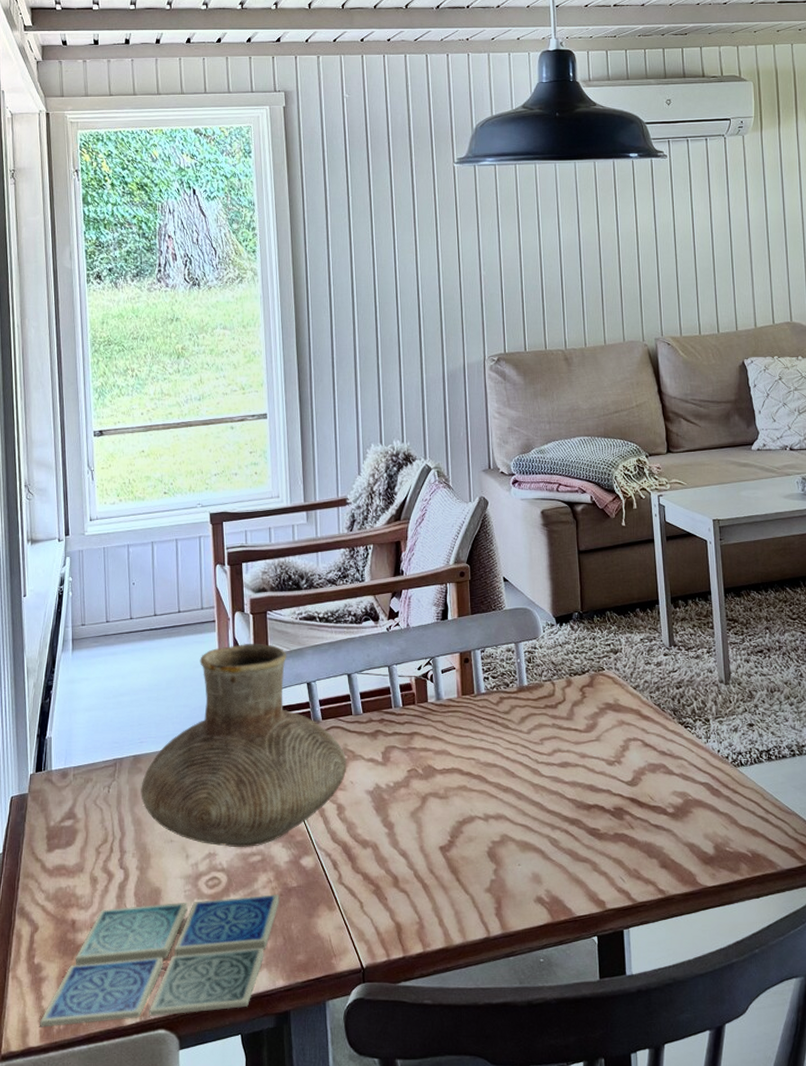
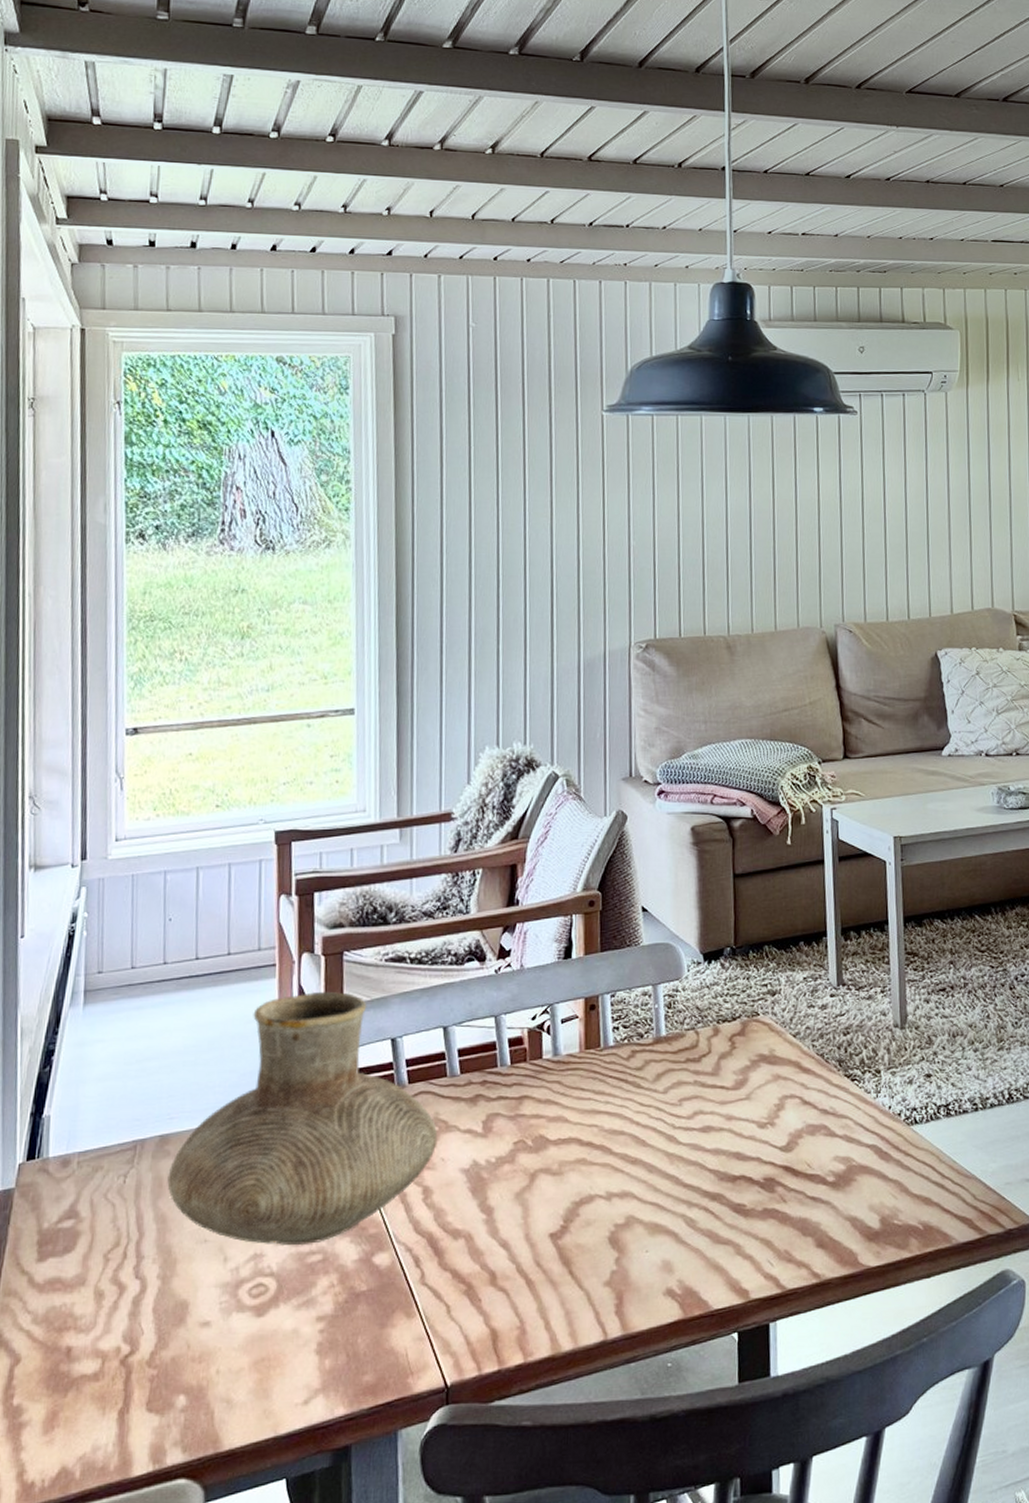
drink coaster: present [40,894,280,1027] -> none [16,1302,344,1487]

